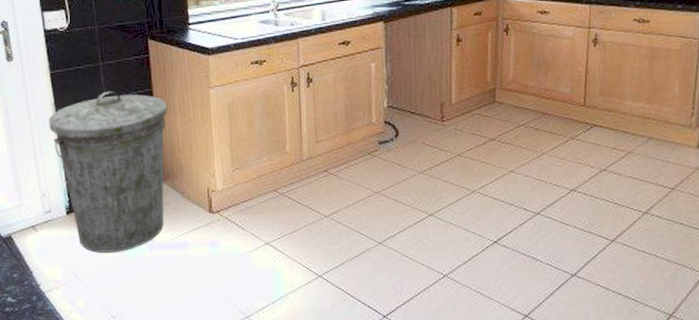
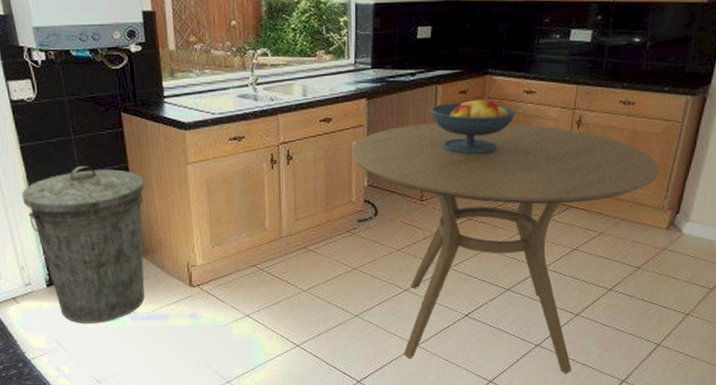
dining table: none [370,42,682,308] -> present [351,123,659,374]
fruit bowl: none [446,19,532,74] -> present [430,98,516,154]

